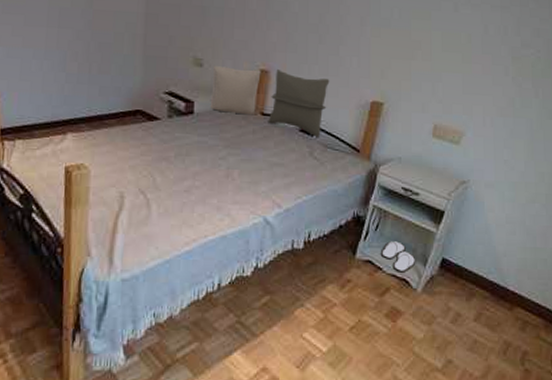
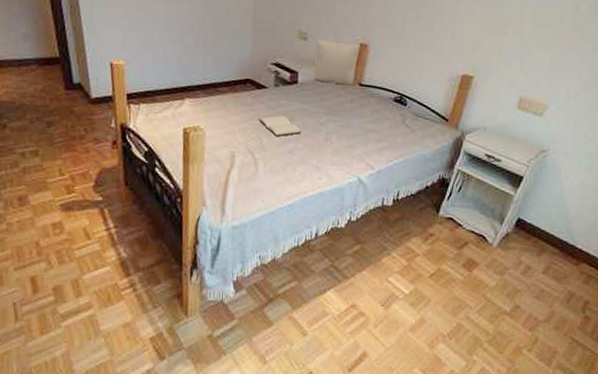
book: none [150,150,199,174] -> present [258,116,301,137]
pillow: present [268,68,330,138] -> none [365,42,424,107]
slippers: present [382,241,416,273] -> none [462,202,494,229]

